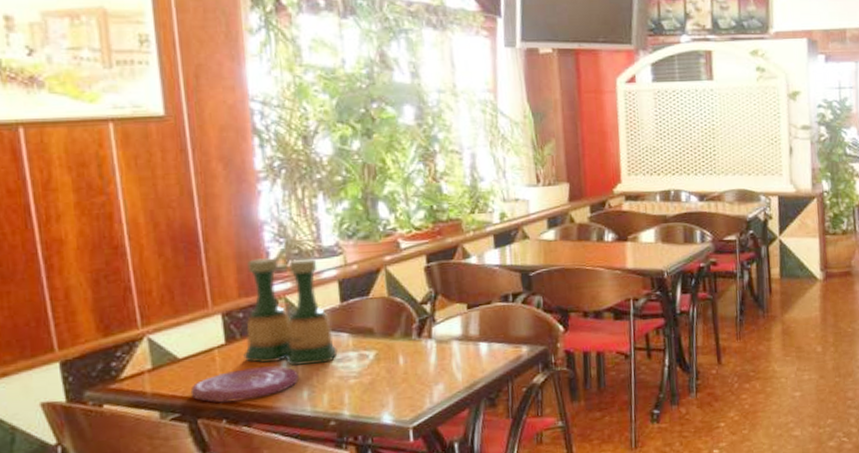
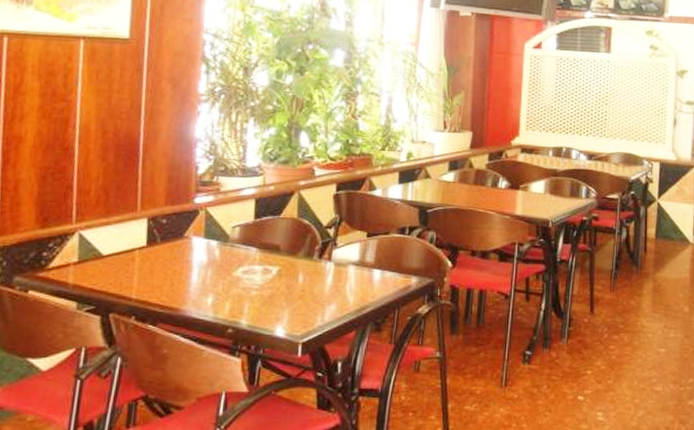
plate: present [190,366,299,403] -> none [107,271,206,301]
wine bottle: present [243,257,338,367] -> none [160,171,245,274]

